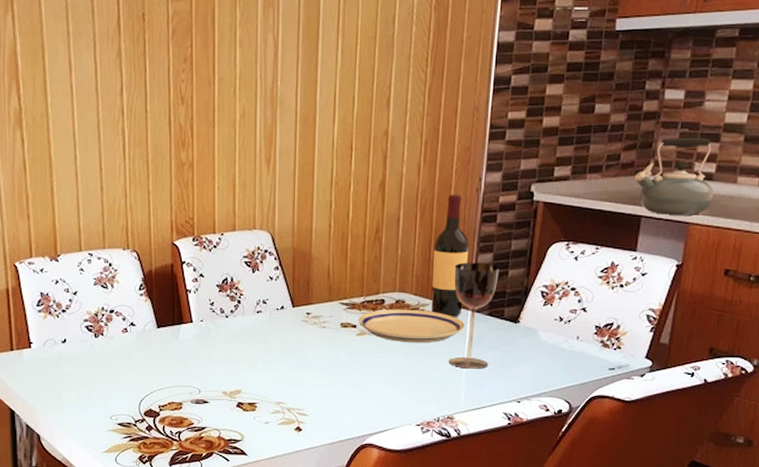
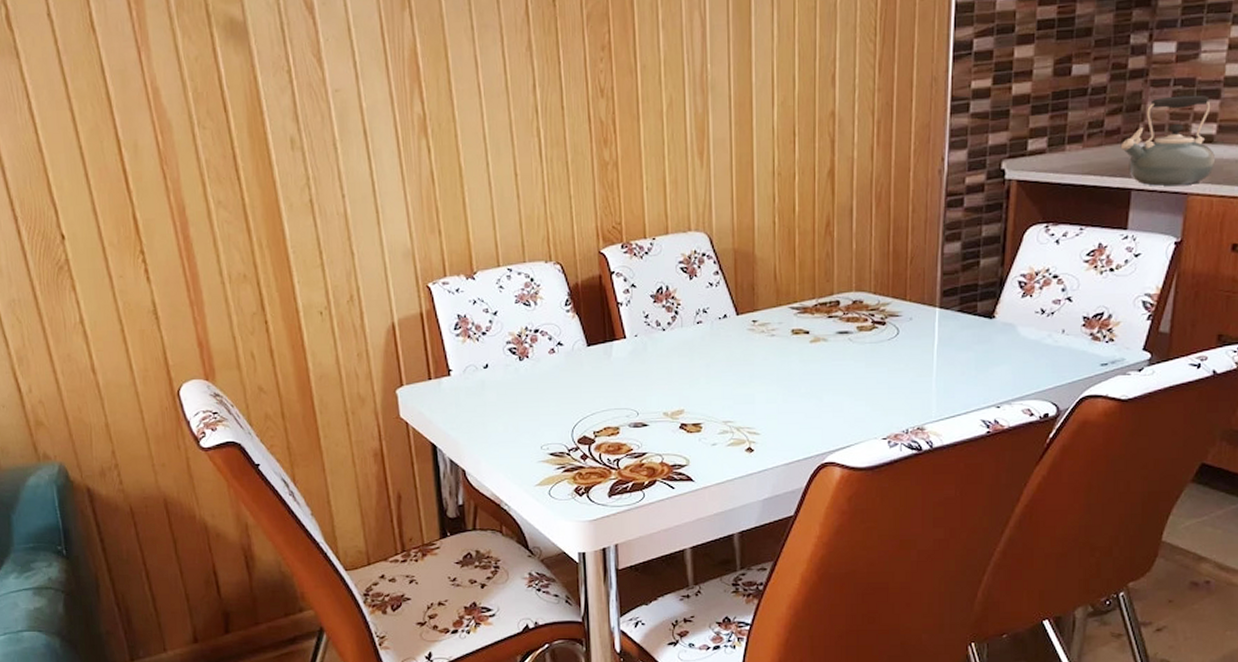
plate: present [358,309,465,343] -> none [810,309,932,348]
wine bottle: present [431,195,469,317] -> none [892,178,933,316]
wineglass: present [448,262,499,369] -> none [915,253,969,373]

